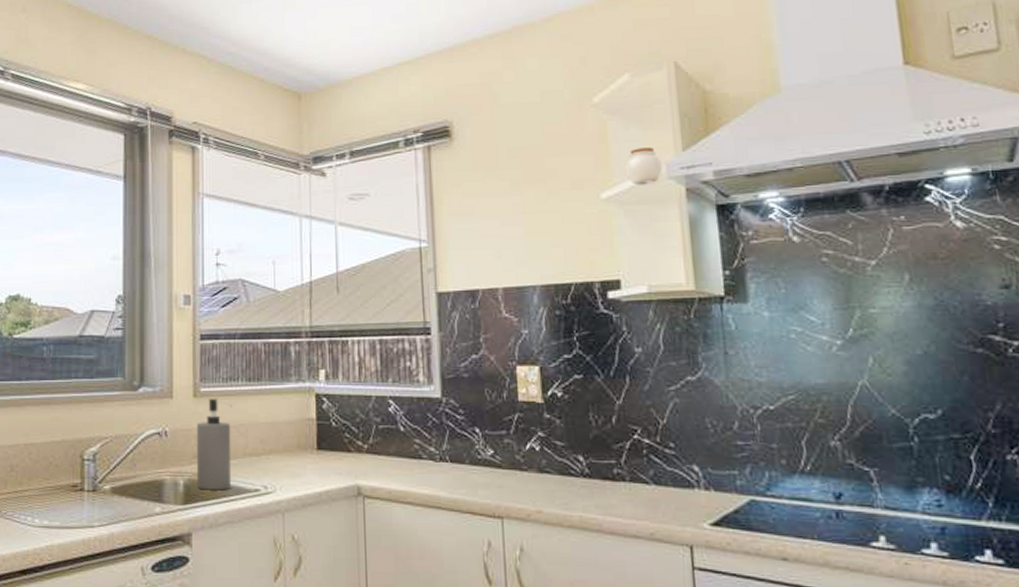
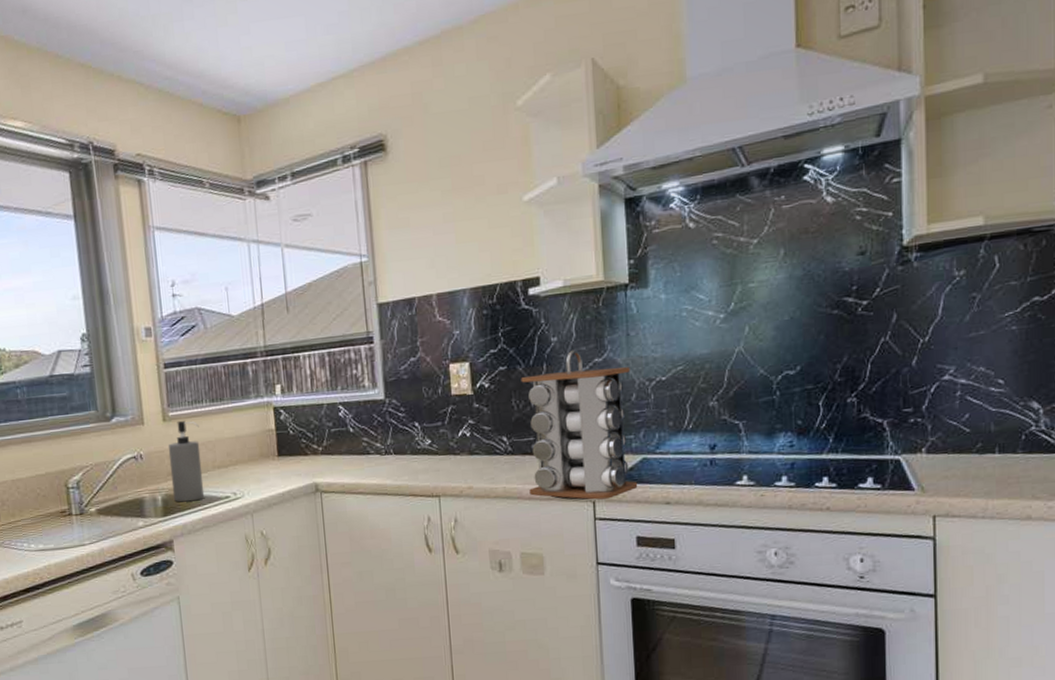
spice rack: none [599,364,746,545] -> present [520,349,638,501]
jar: present [625,147,663,185] -> none [545,147,579,186]

